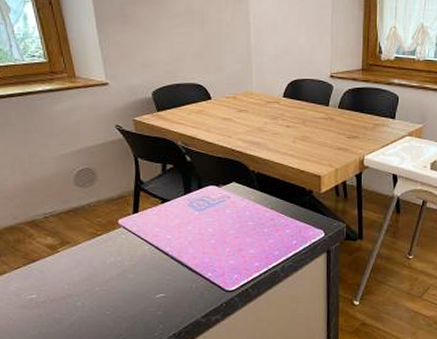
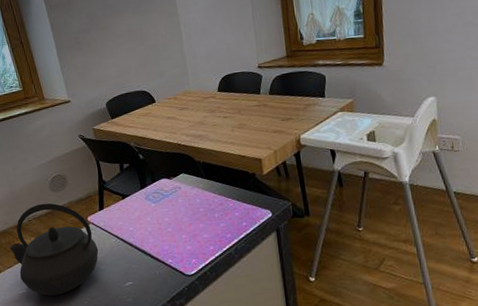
kettle: none [18,199,128,303] -> present [9,203,99,296]

